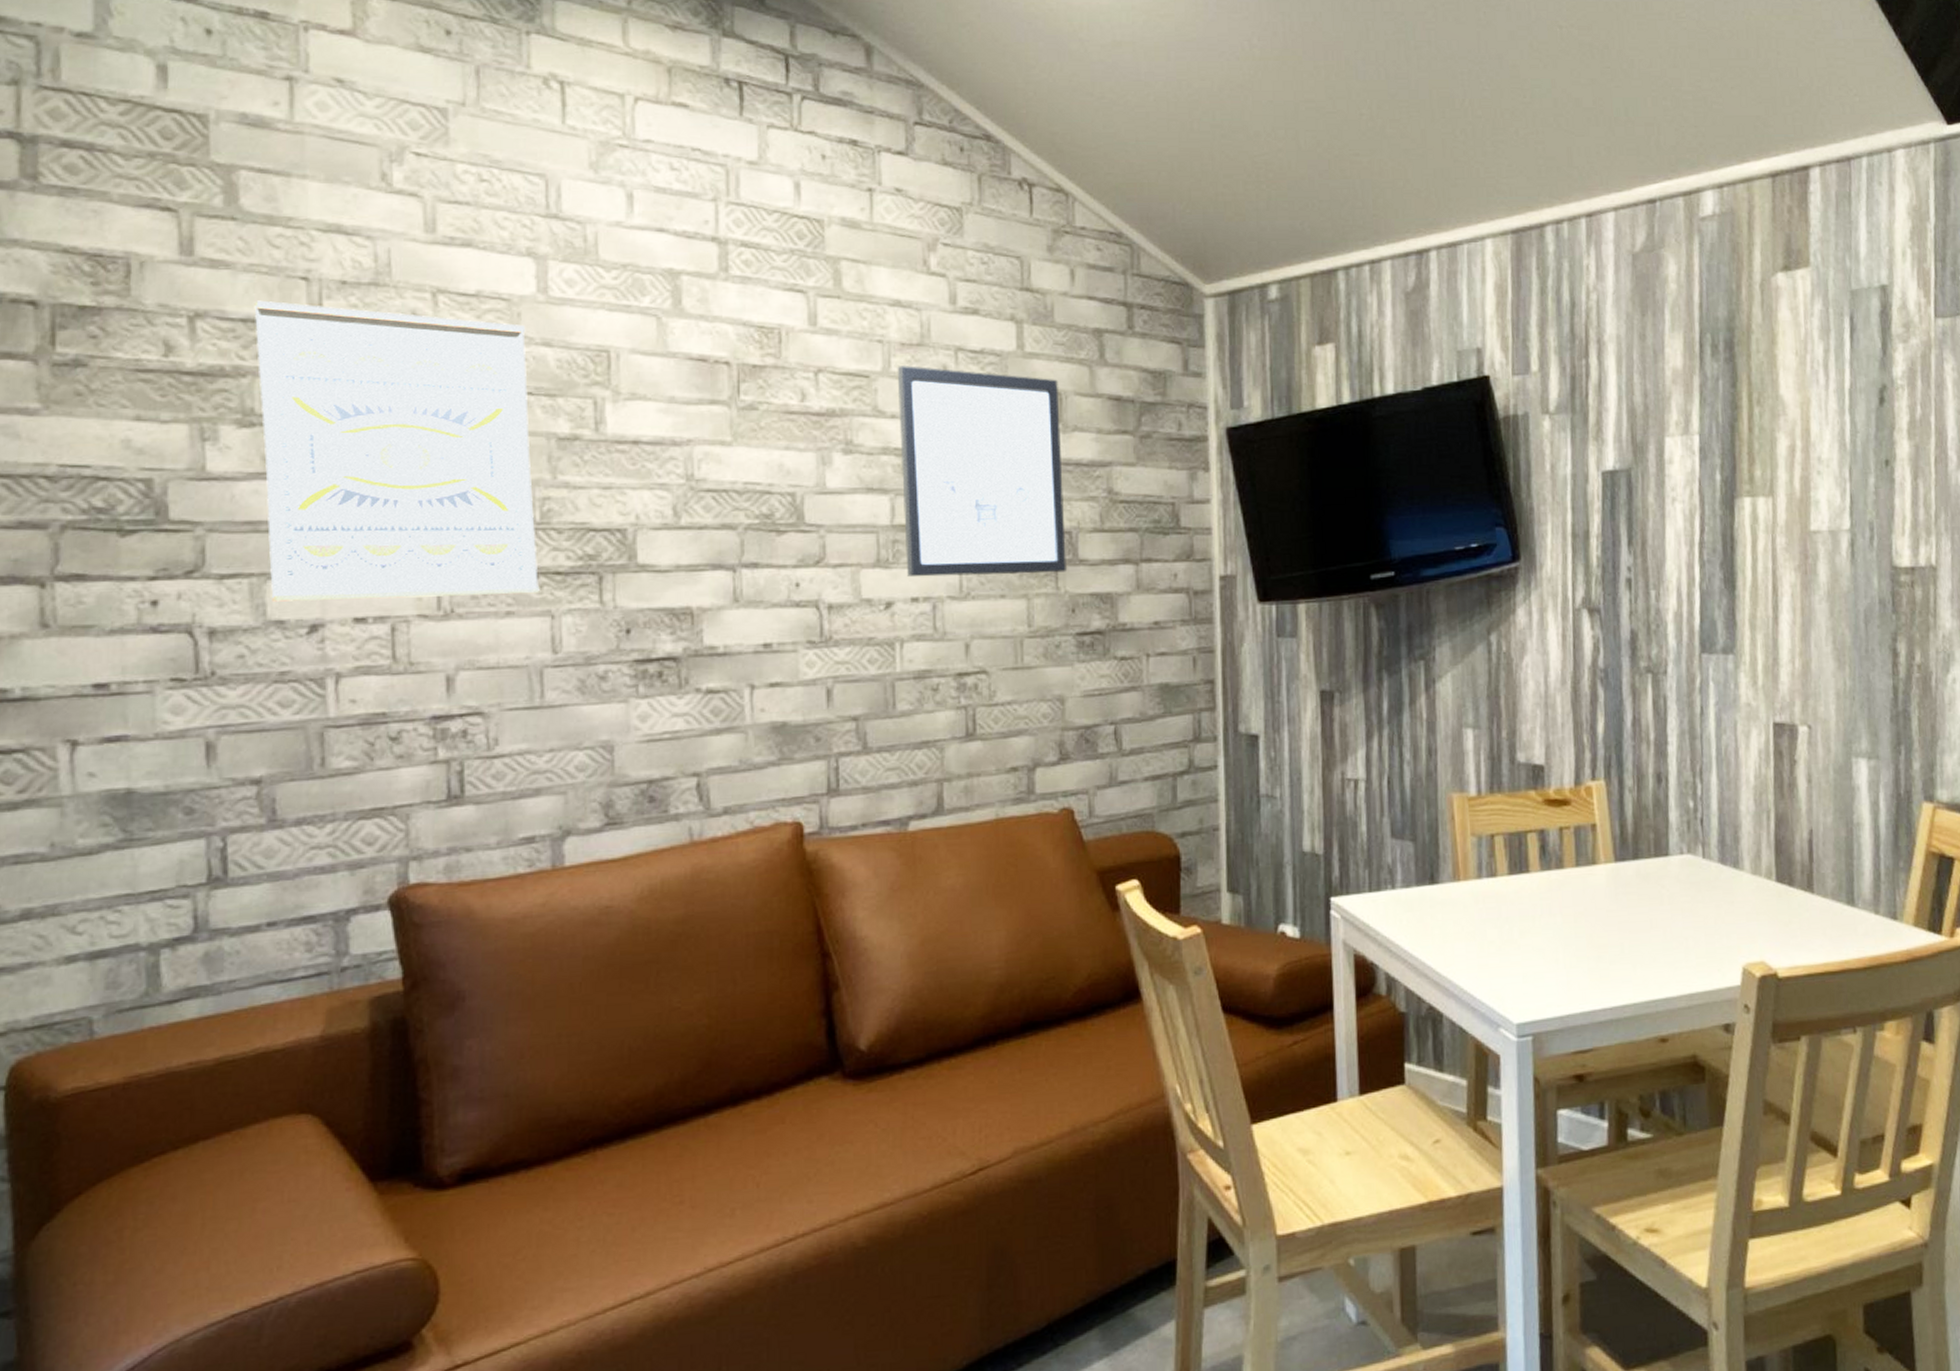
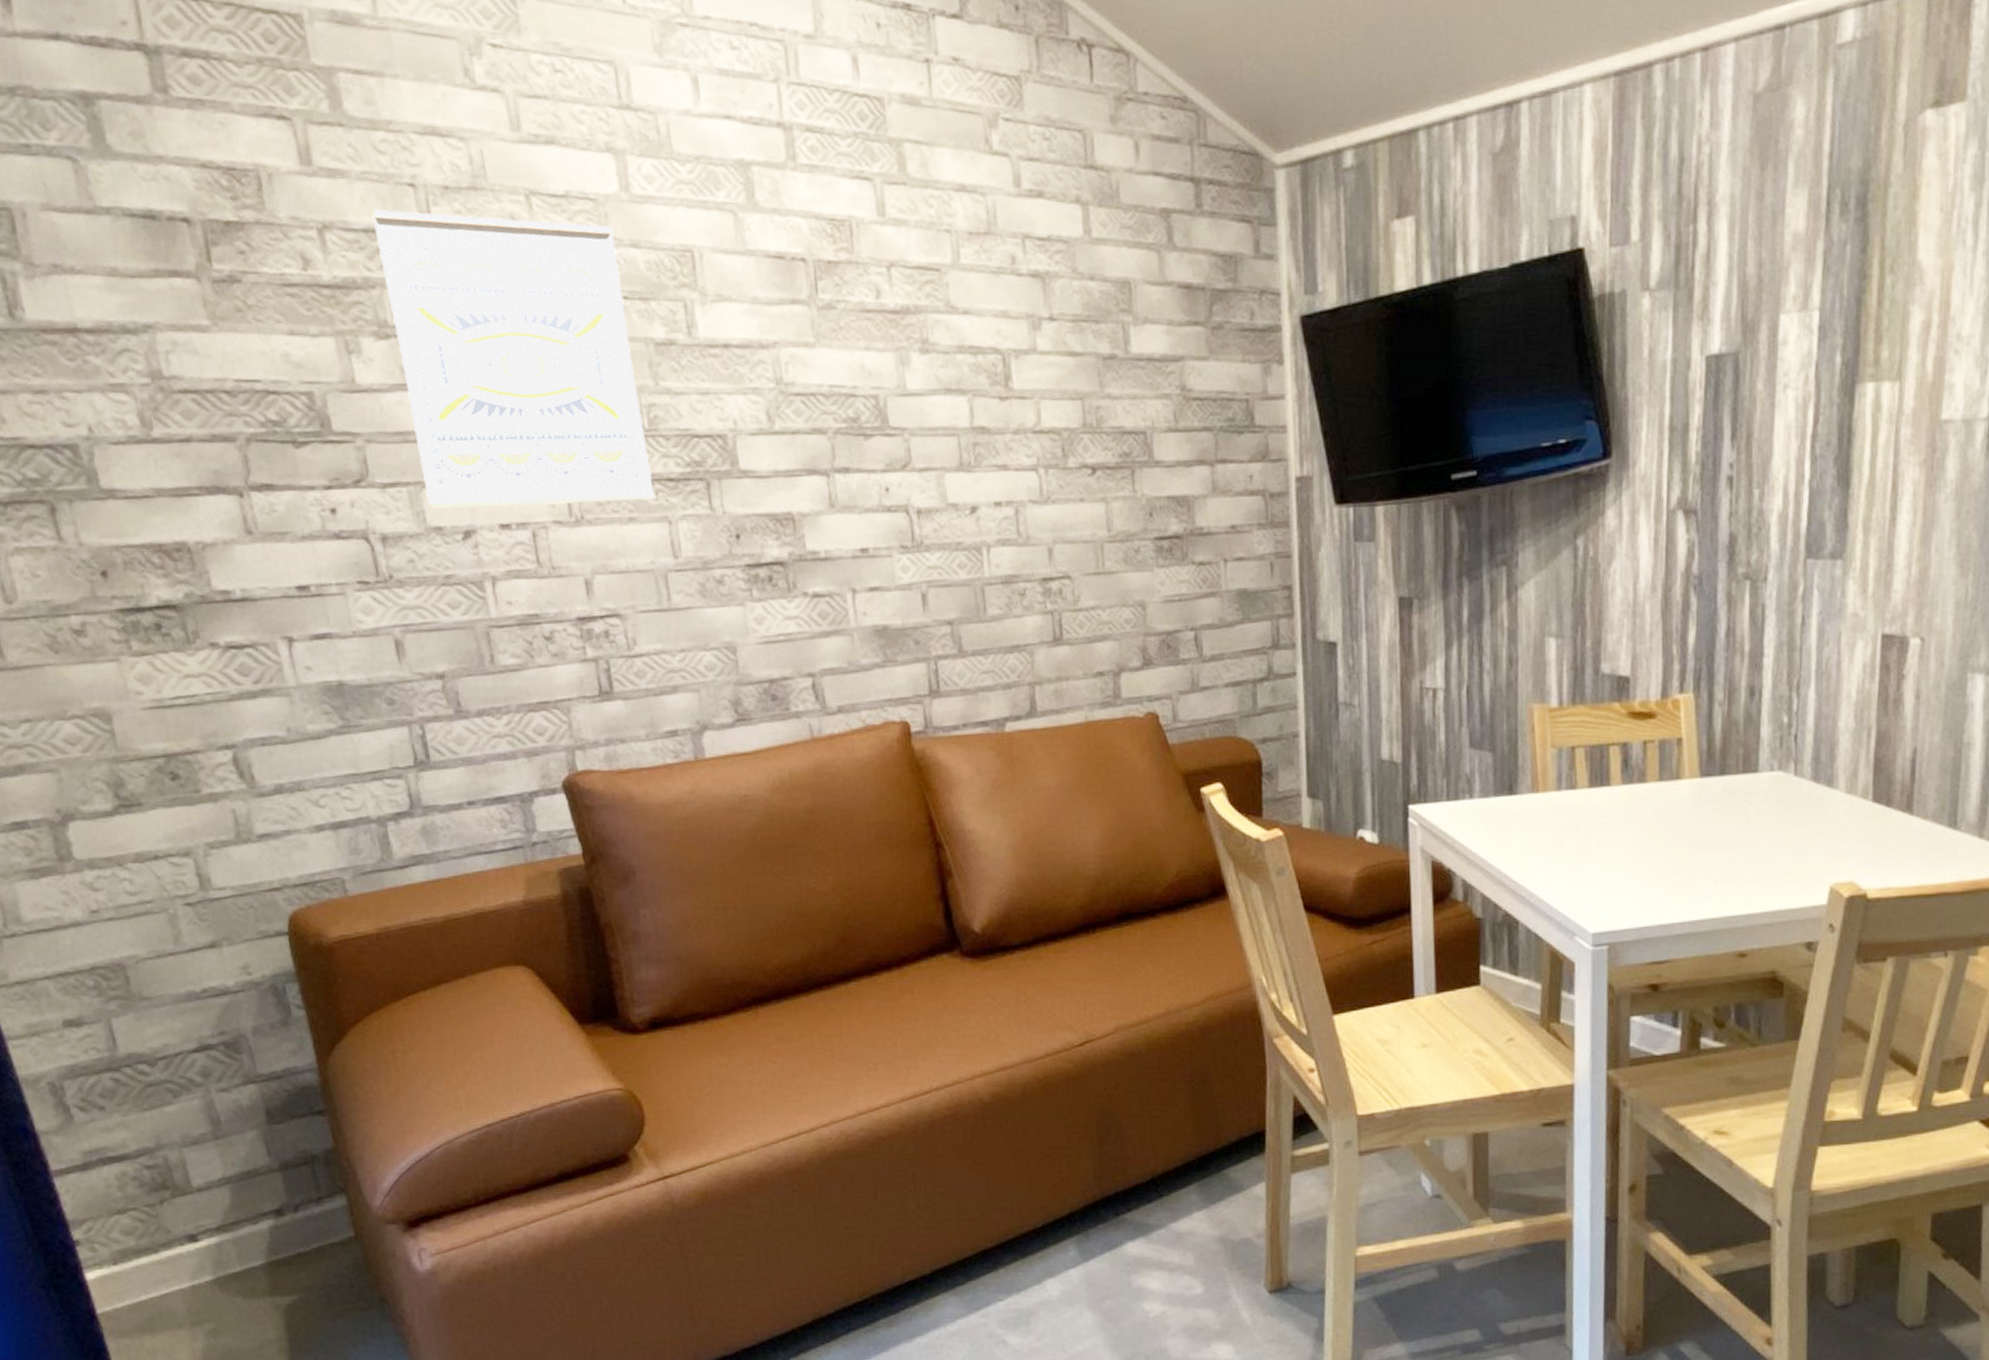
wall art: present [897,366,1066,577] -> none [966,257,1143,481]

